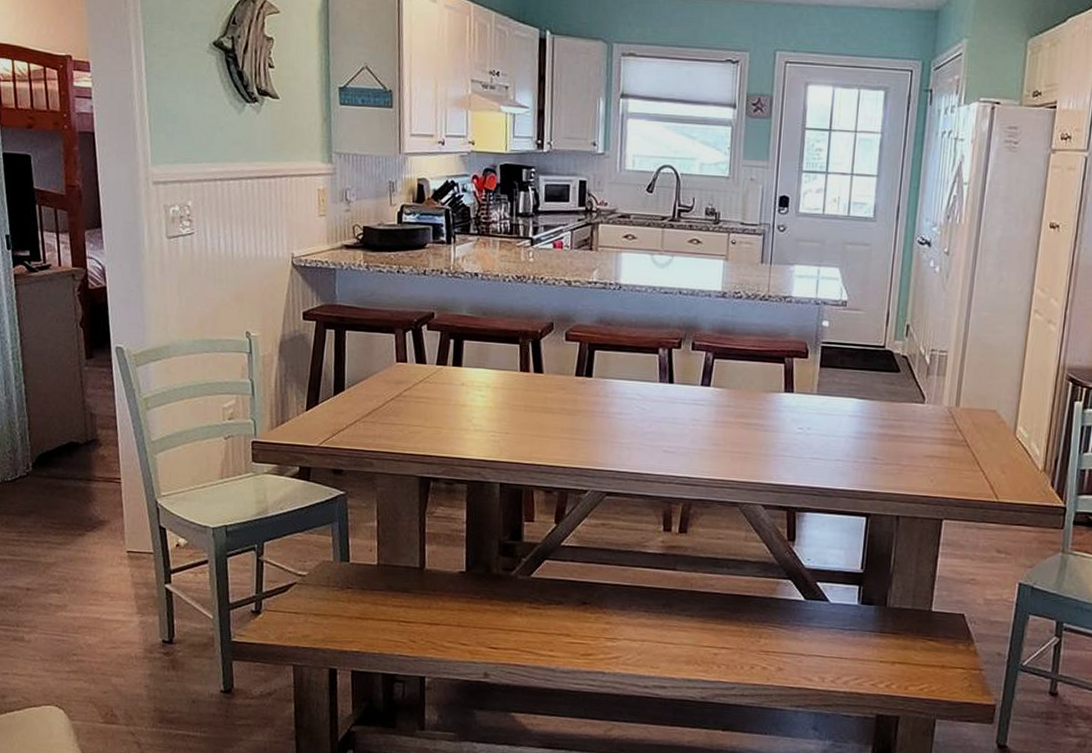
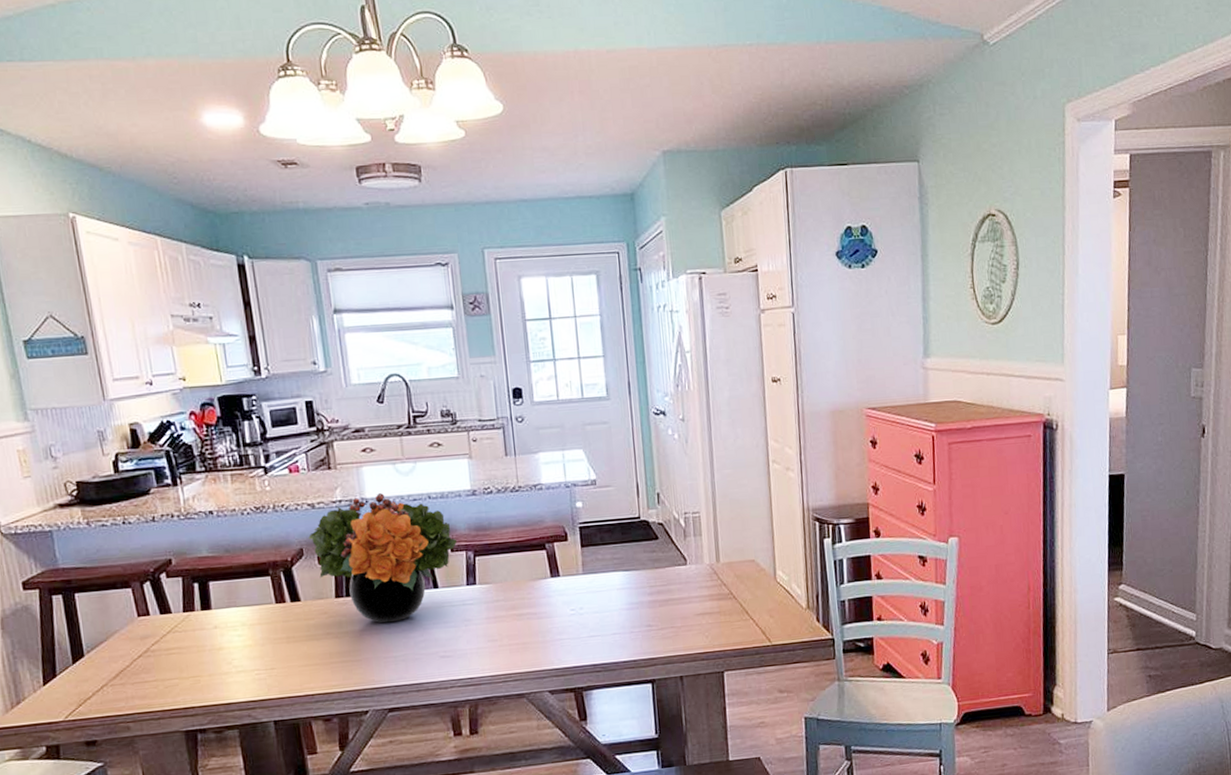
flower arrangement: none [560,280,699,409] -> present [308,492,457,623]

